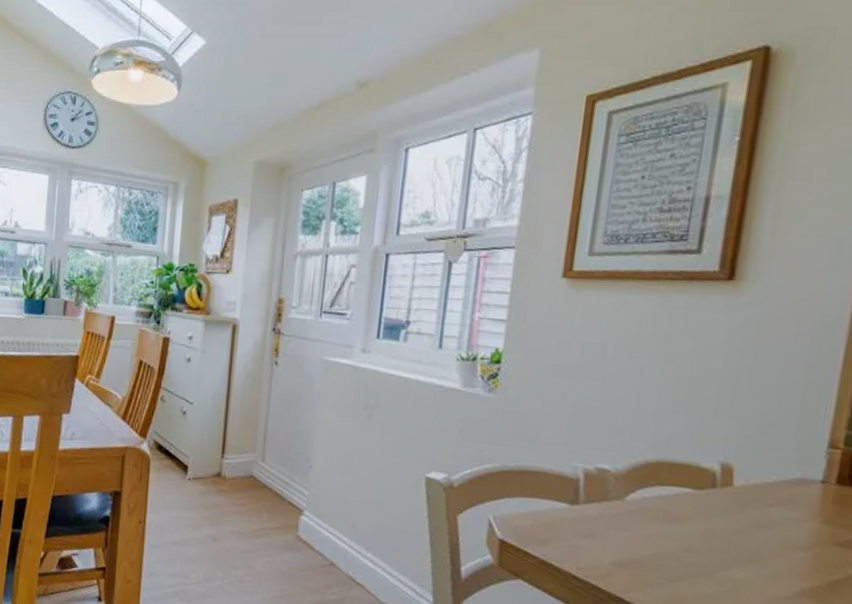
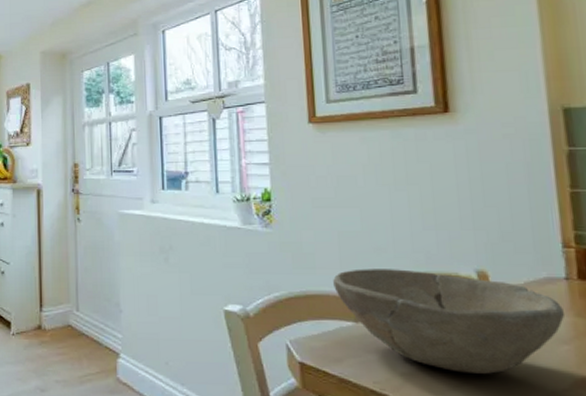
bowl: none [554,448,810,573] -> present [333,269,564,374]

